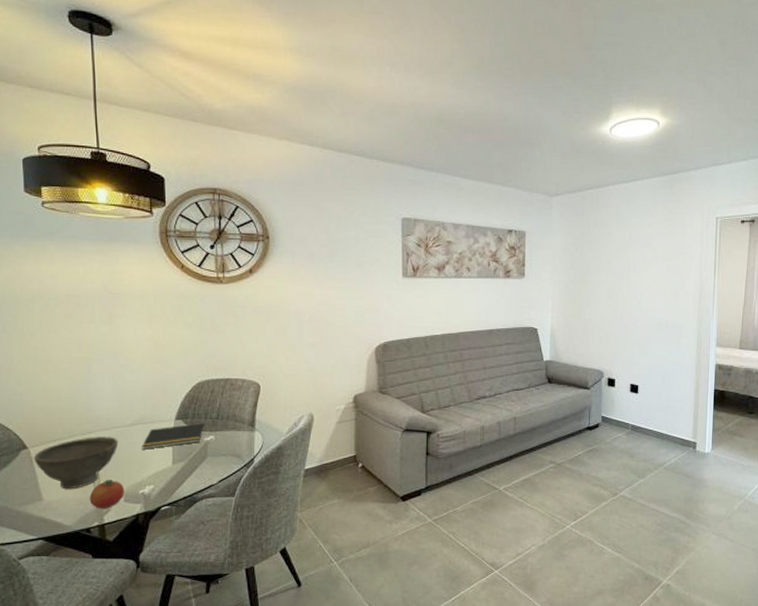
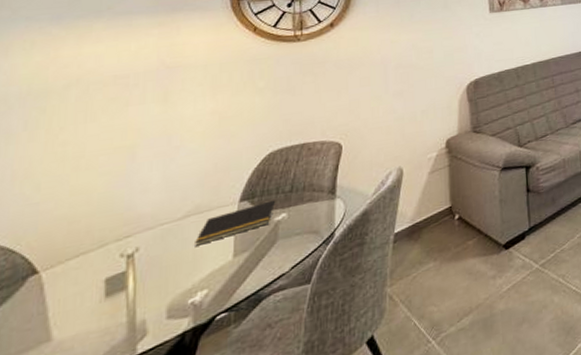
bowl: present [33,437,119,490] -> none [45,236,165,319]
fruit: present [89,480,125,508] -> none [118,293,168,336]

